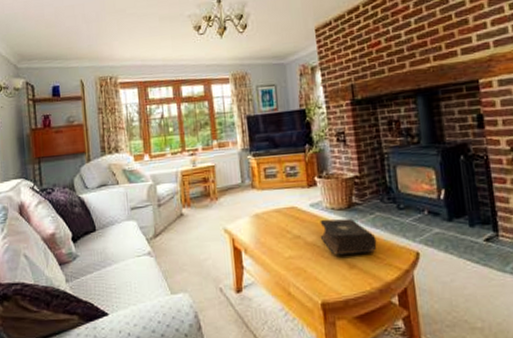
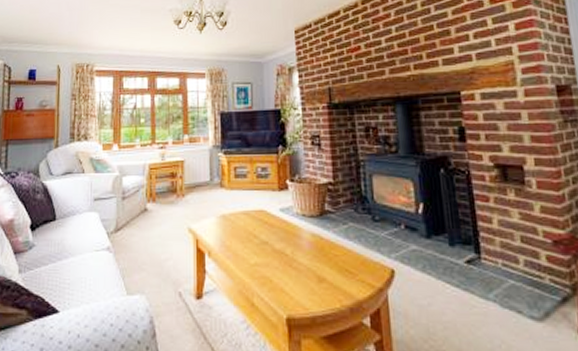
book: present [320,218,377,255] -> none [289,226,349,266]

